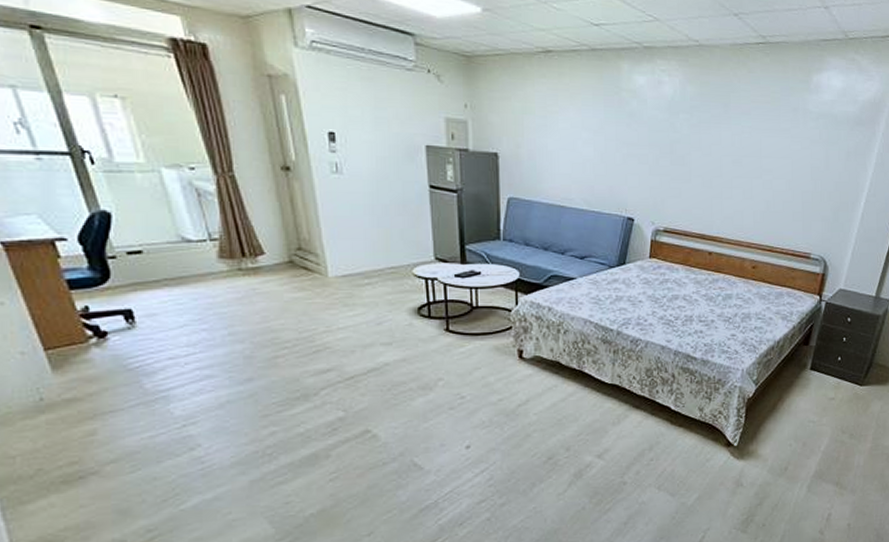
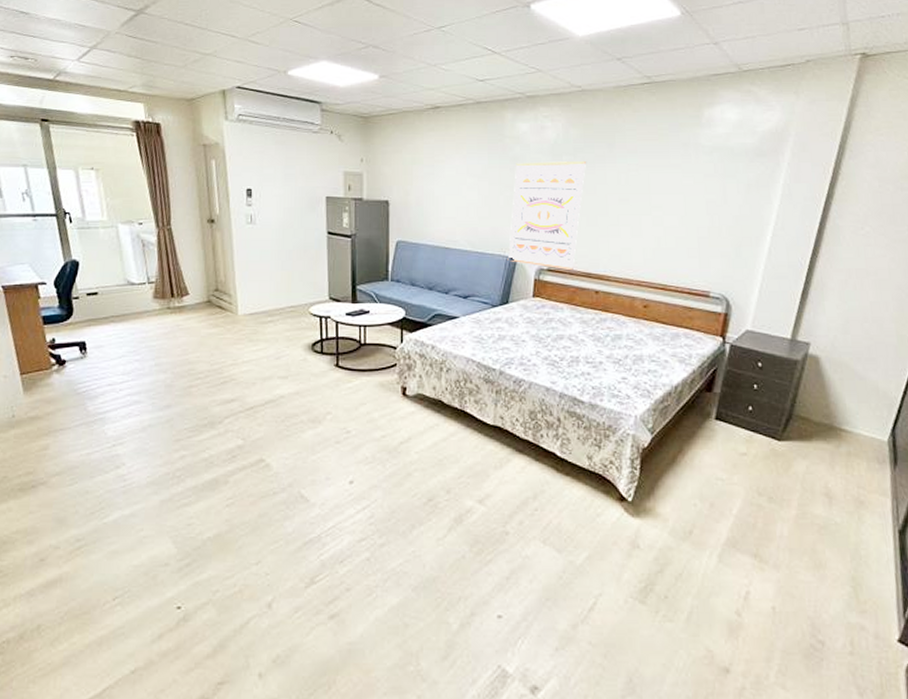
wall art: none [624,119,703,232] -> present [507,161,587,271]

